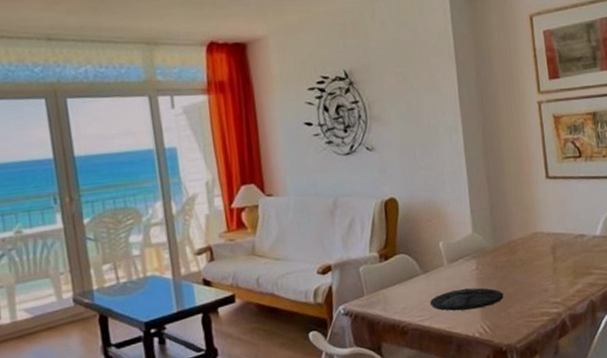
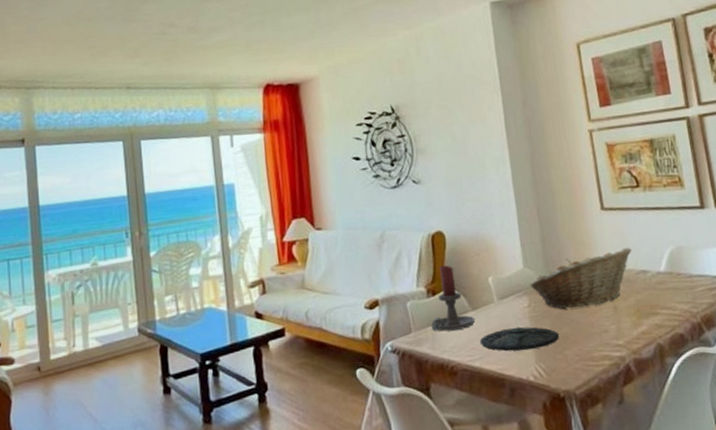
candle holder: none [383,231,426,294] -> present [431,265,476,332]
fruit basket: none [478,213,572,271] -> present [529,247,632,309]

